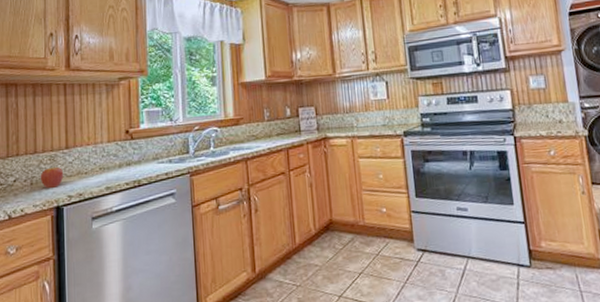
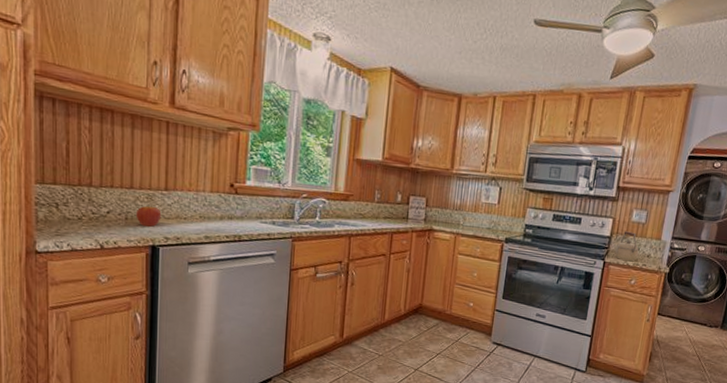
kettle: none [522,99,550,132] -> present [614,231,639,262]

